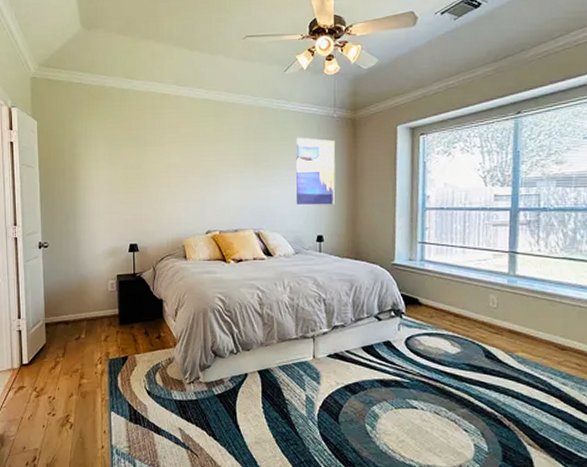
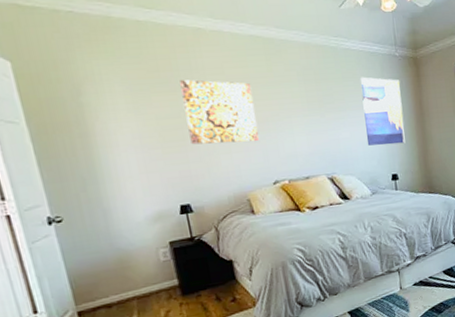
wall art: none [145,137,200,194] -> present [180,80,259,145]

